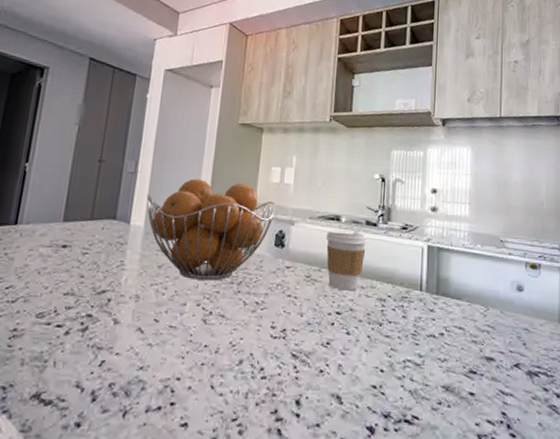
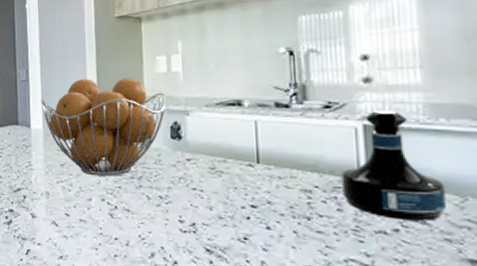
coffee cup: present [325,229,367,291] -> none [227,115,279,182]
tequila bottle: none [408,235,476,326] -> present [341,110,446,221]

